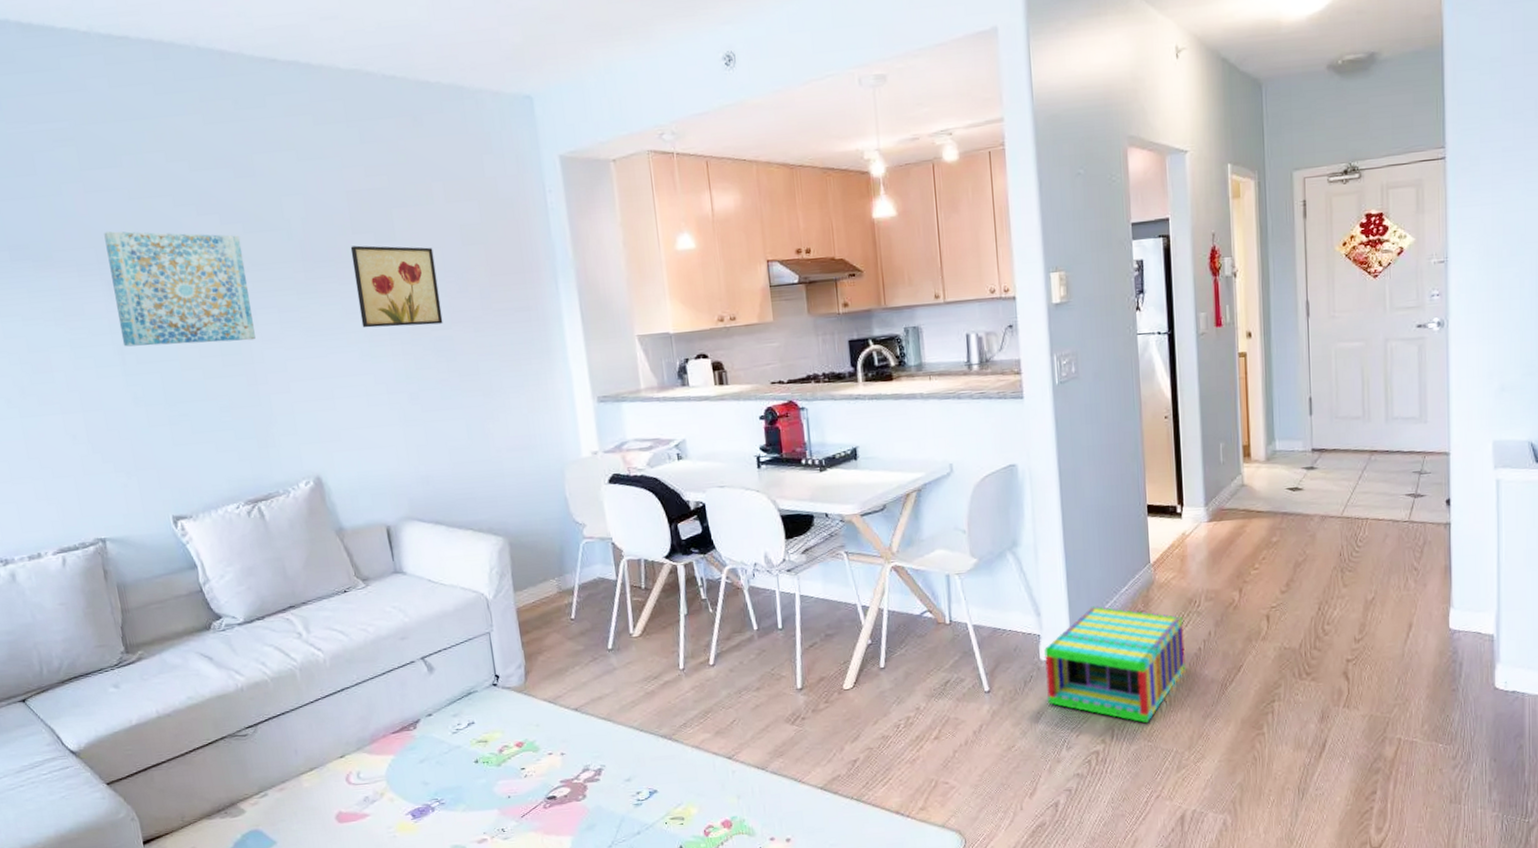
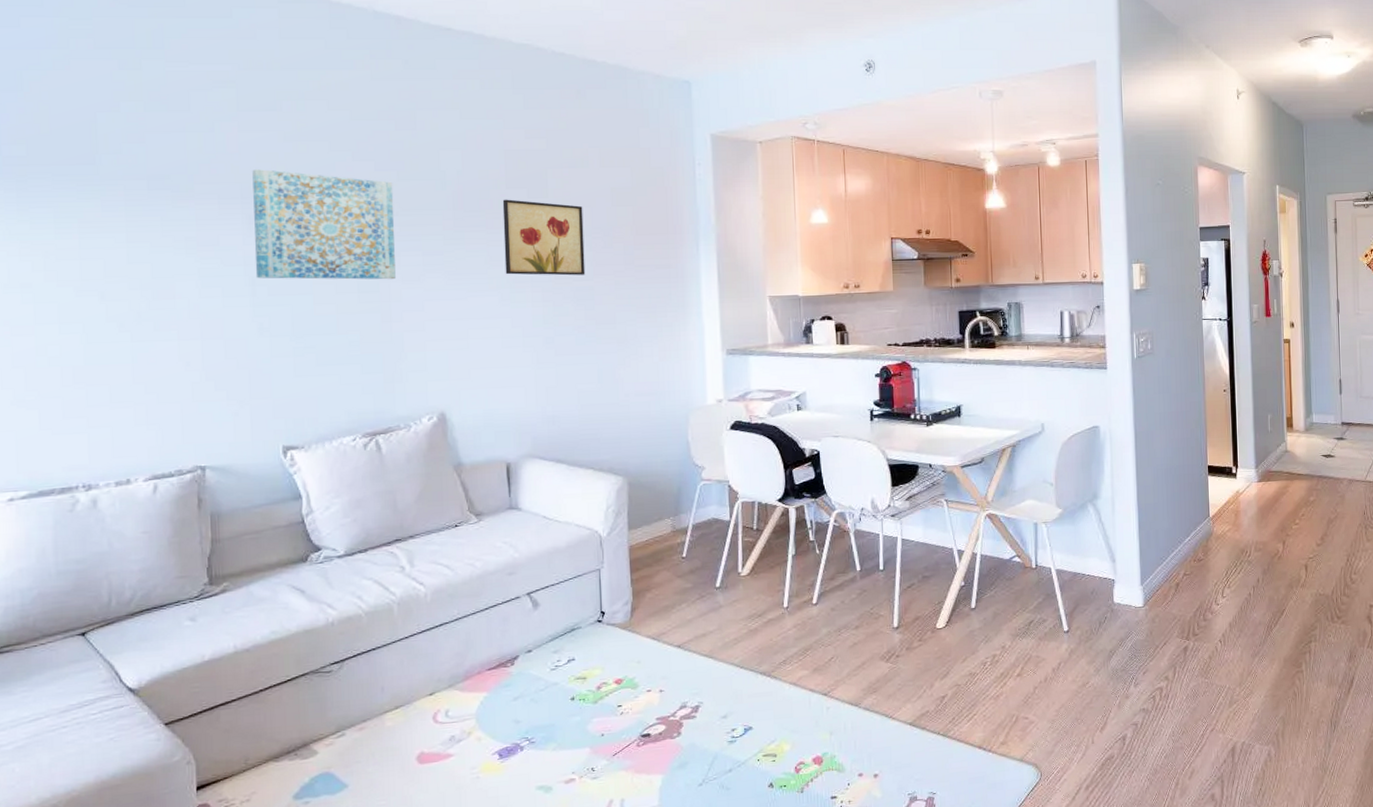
toy box: present [1044,606,1186,723] -> none [1118,554,1238,662]

